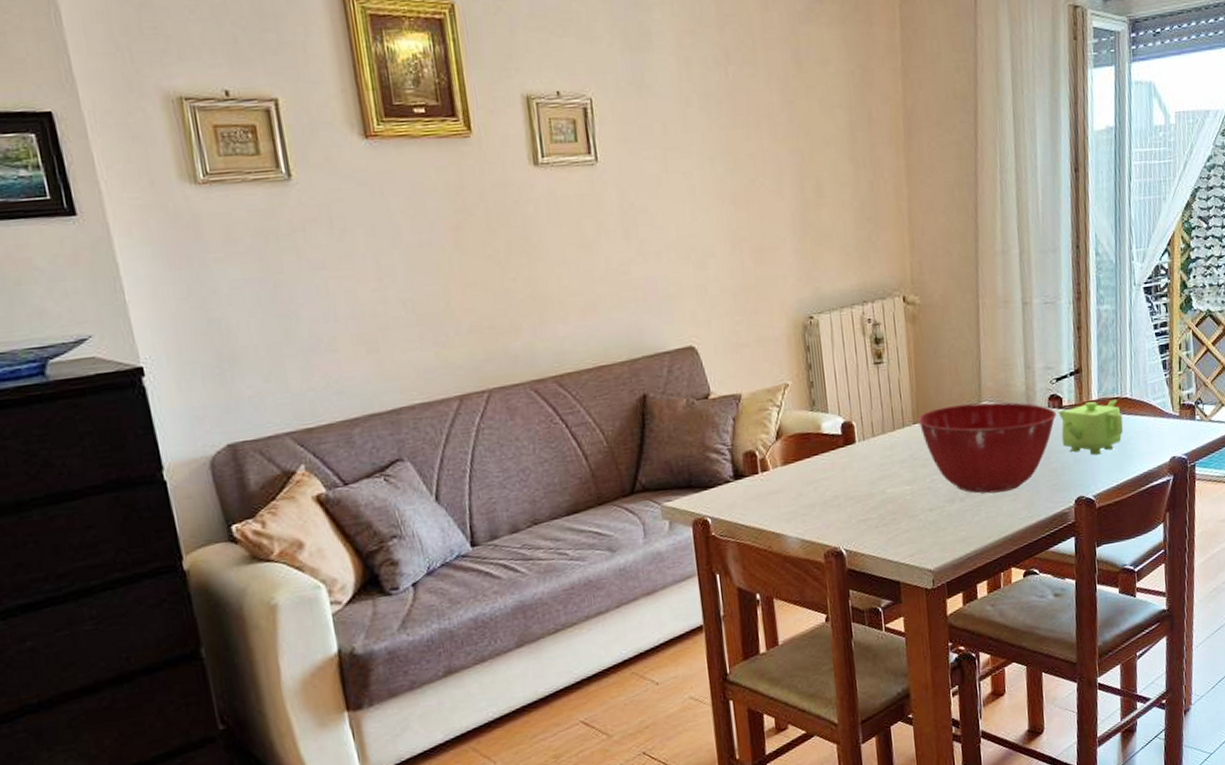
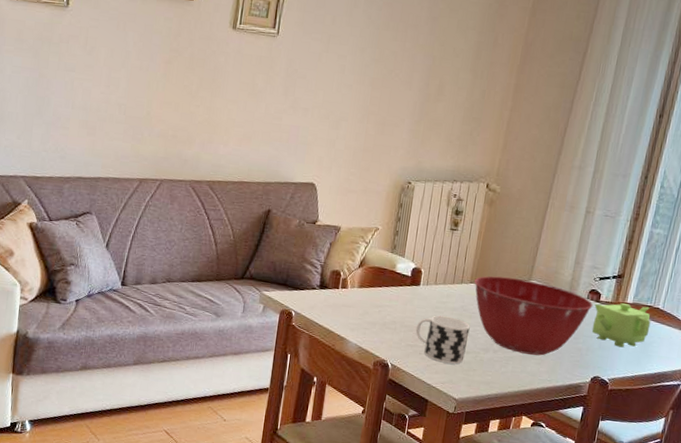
cup: none [863,471,929,531] -> present [415,315,470,365]

